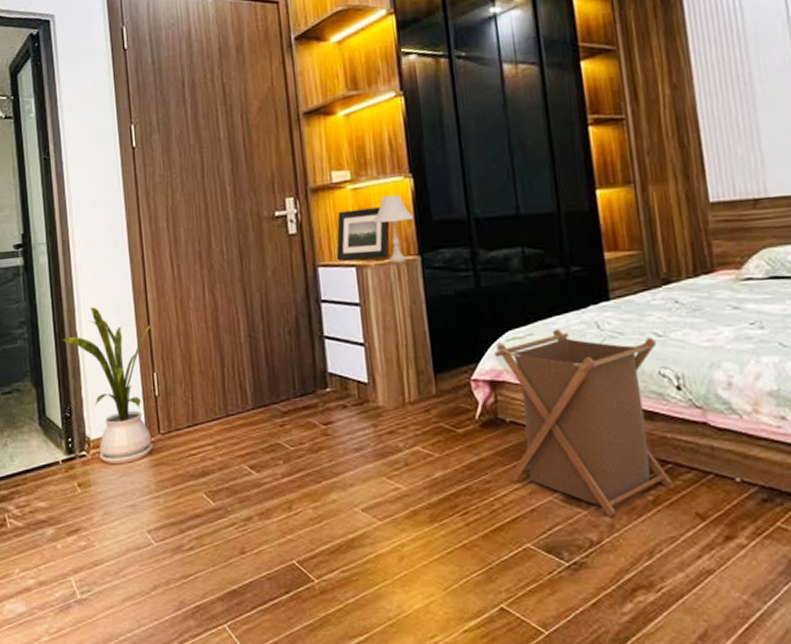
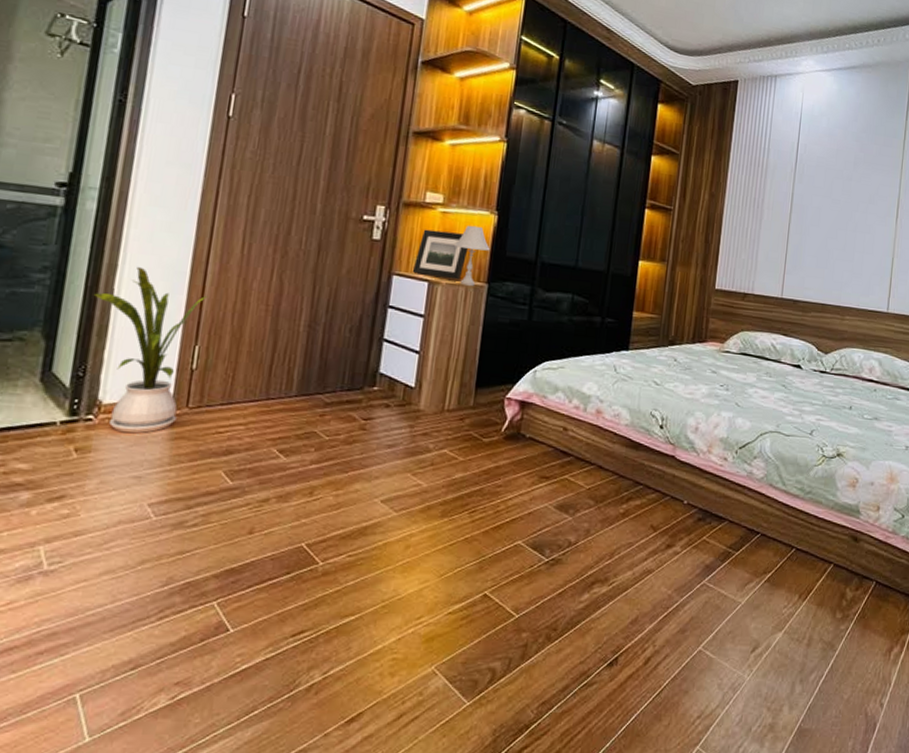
laundry basket: present [494,329,672,518] -> none [517,366,655,524]

